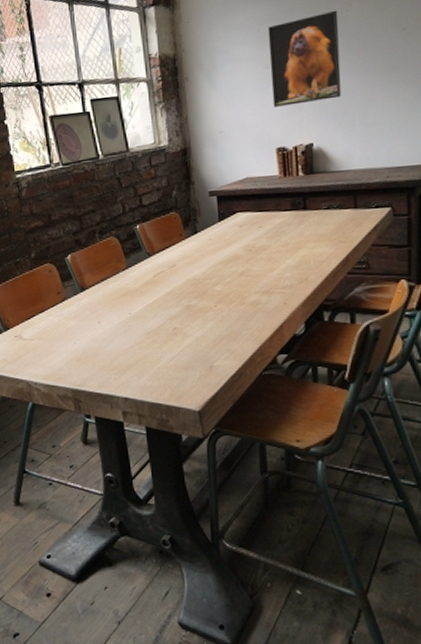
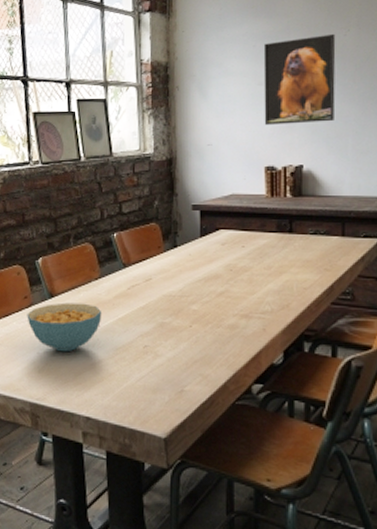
cereal bowl: none [61,293,132,341] -> present [27,302,102,352]

